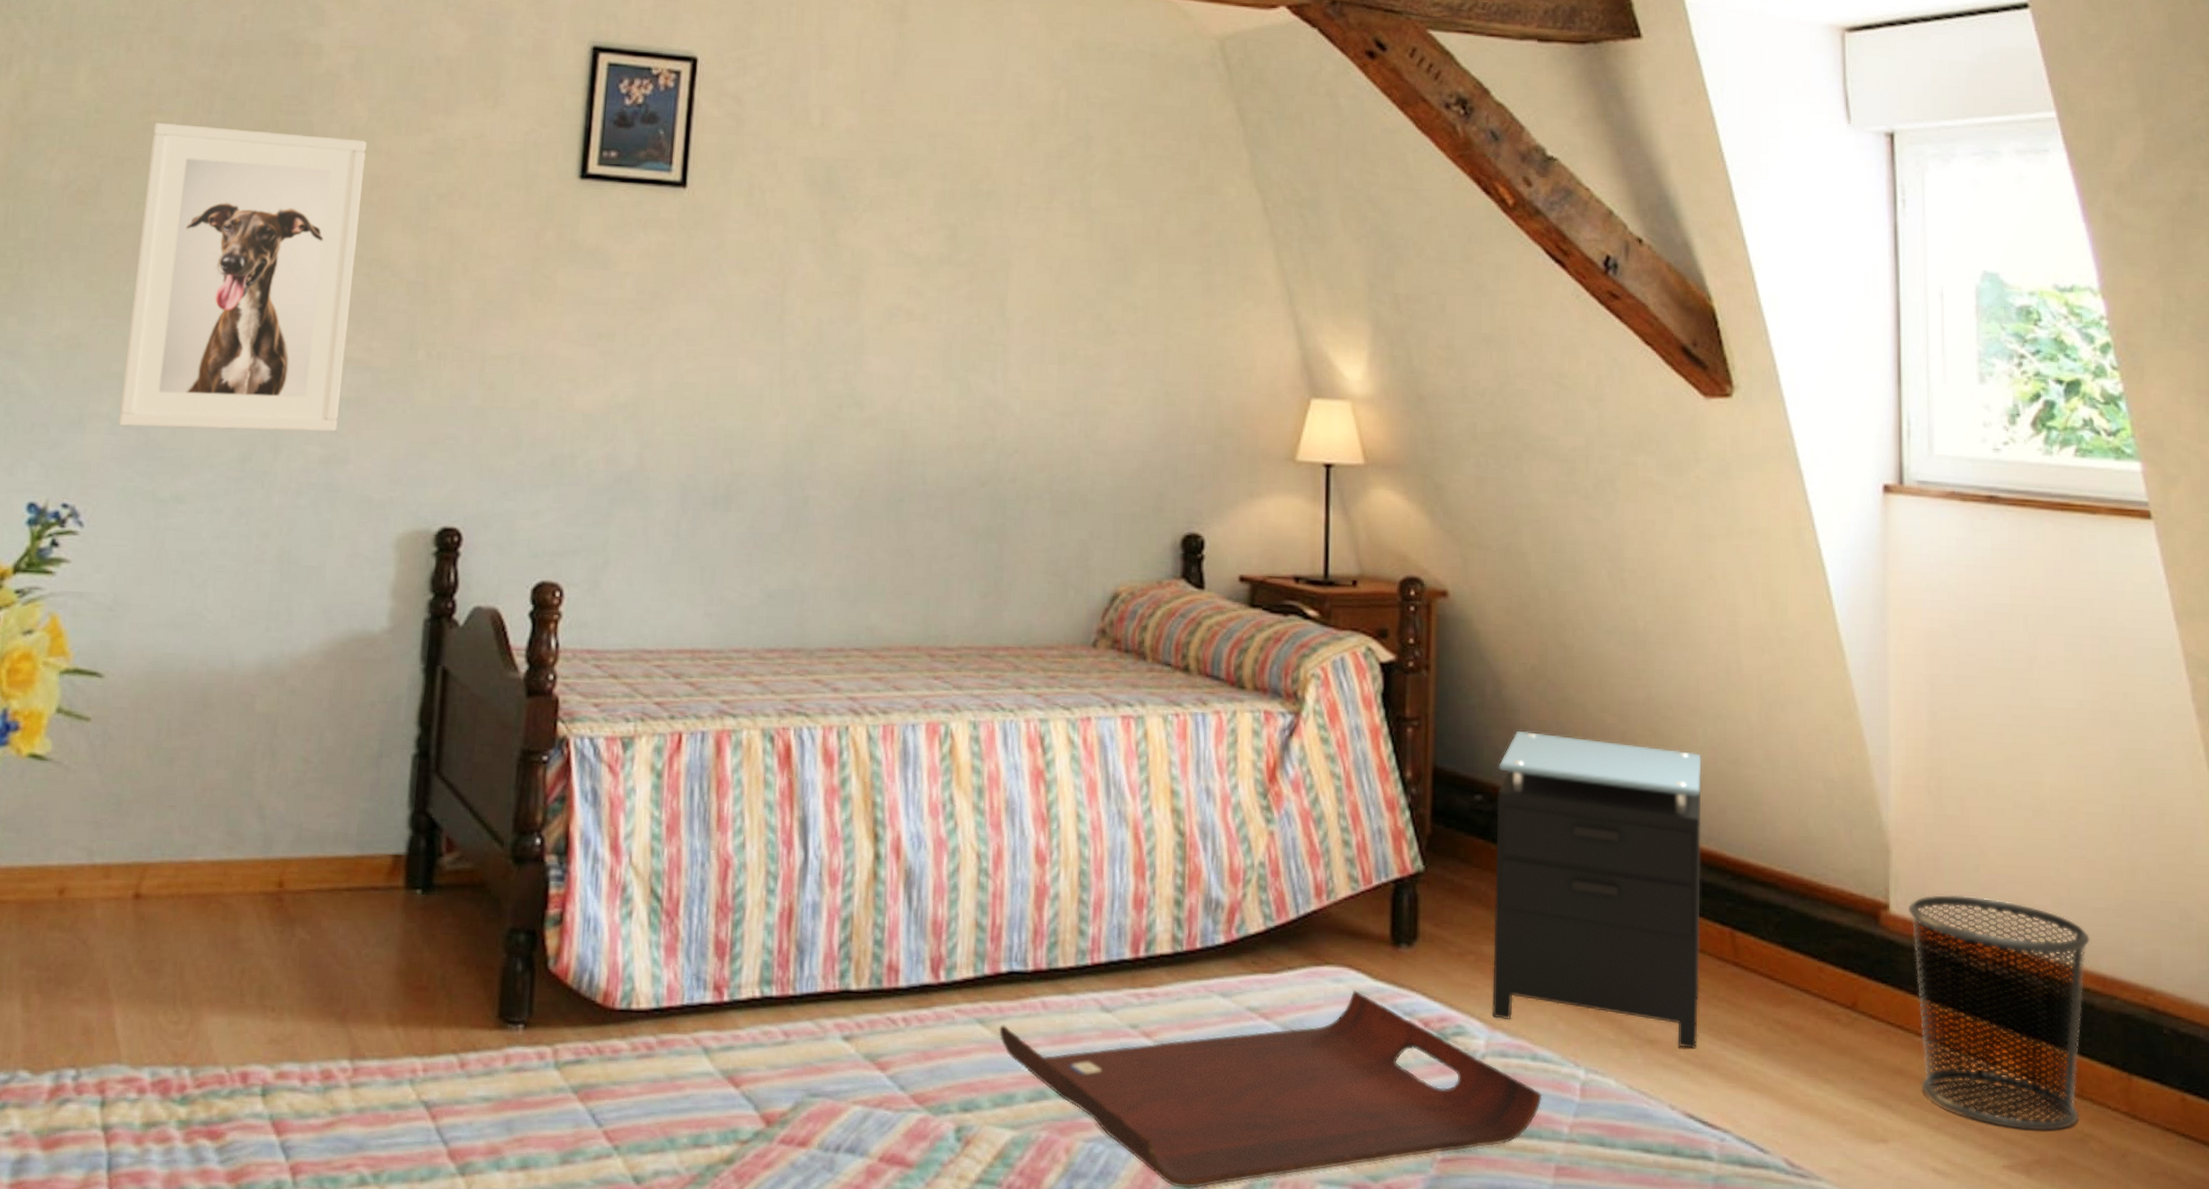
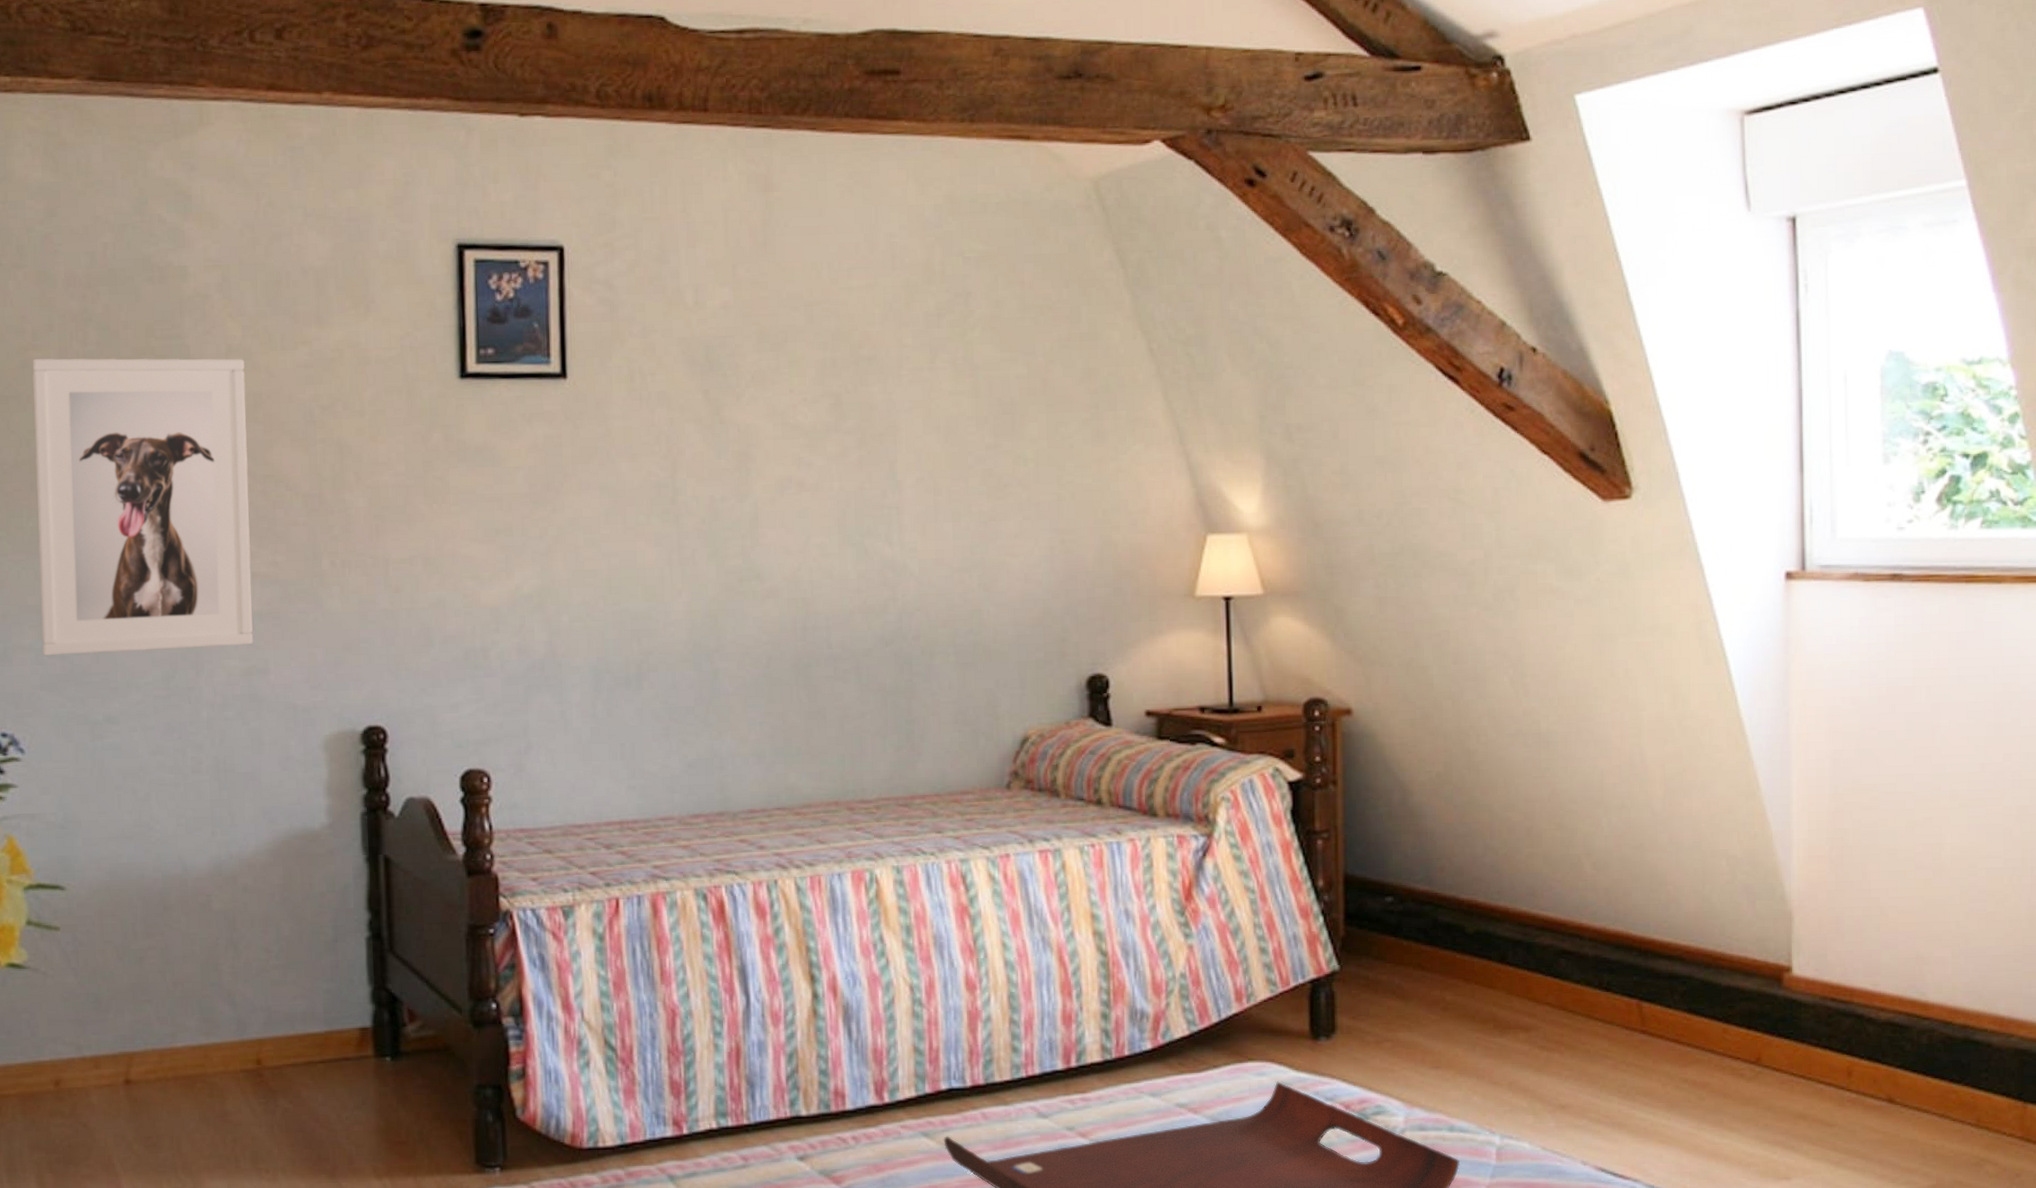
nightstand: present [1492,731,1702,1049] -> none [1407,834,1608,1110]
waste bin: present [1909,894,2090,1132] -> none [1811,953,1988,1160]

